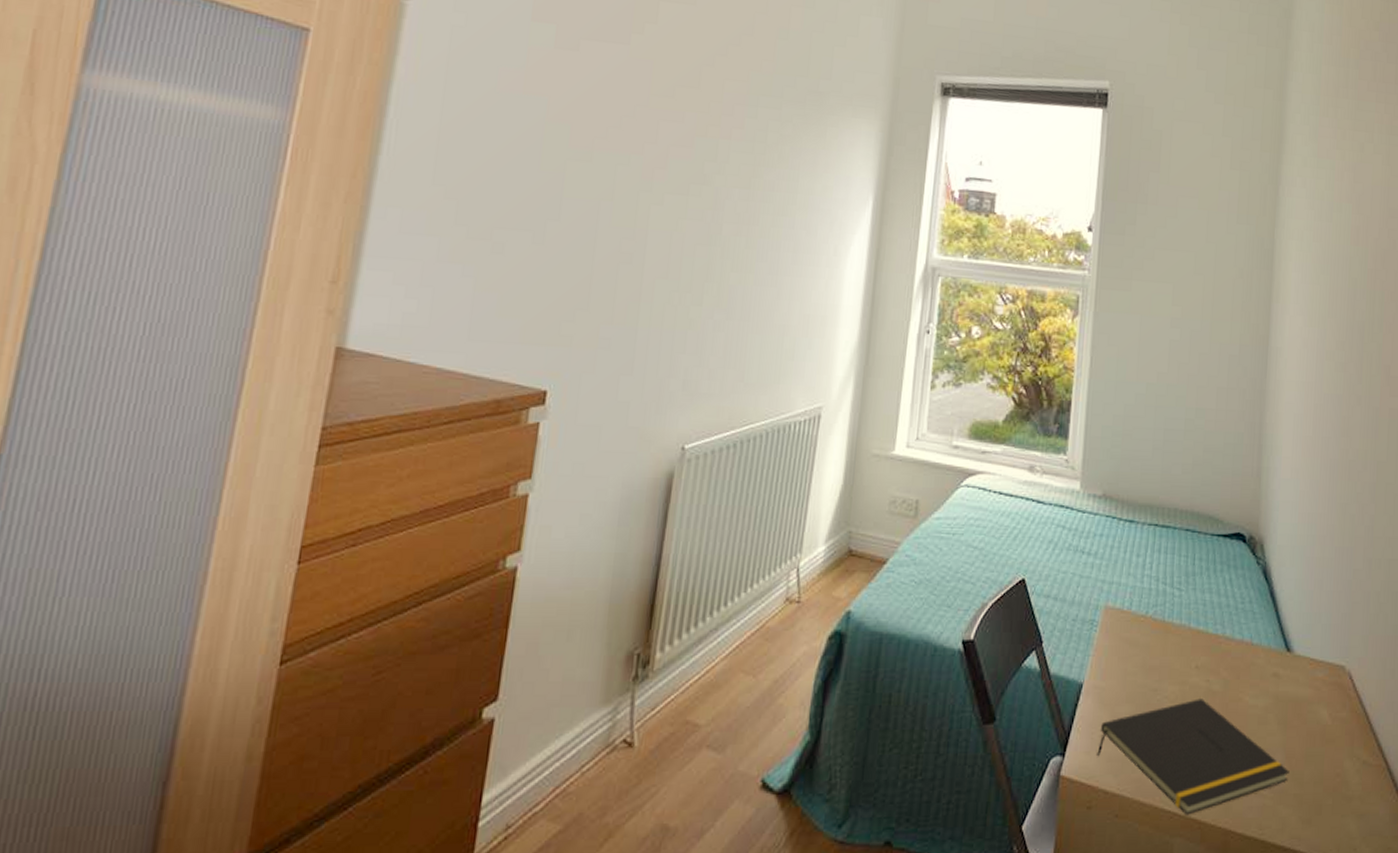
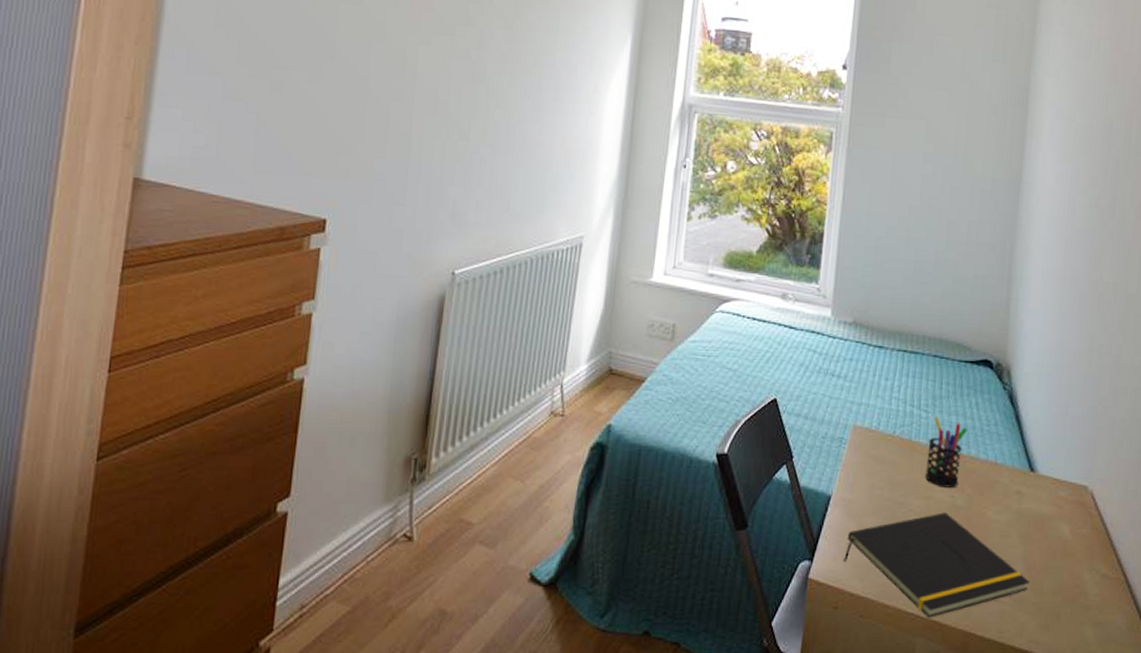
pen holder: none [1179,595,1223,671] -> present [924,417,968,488]

